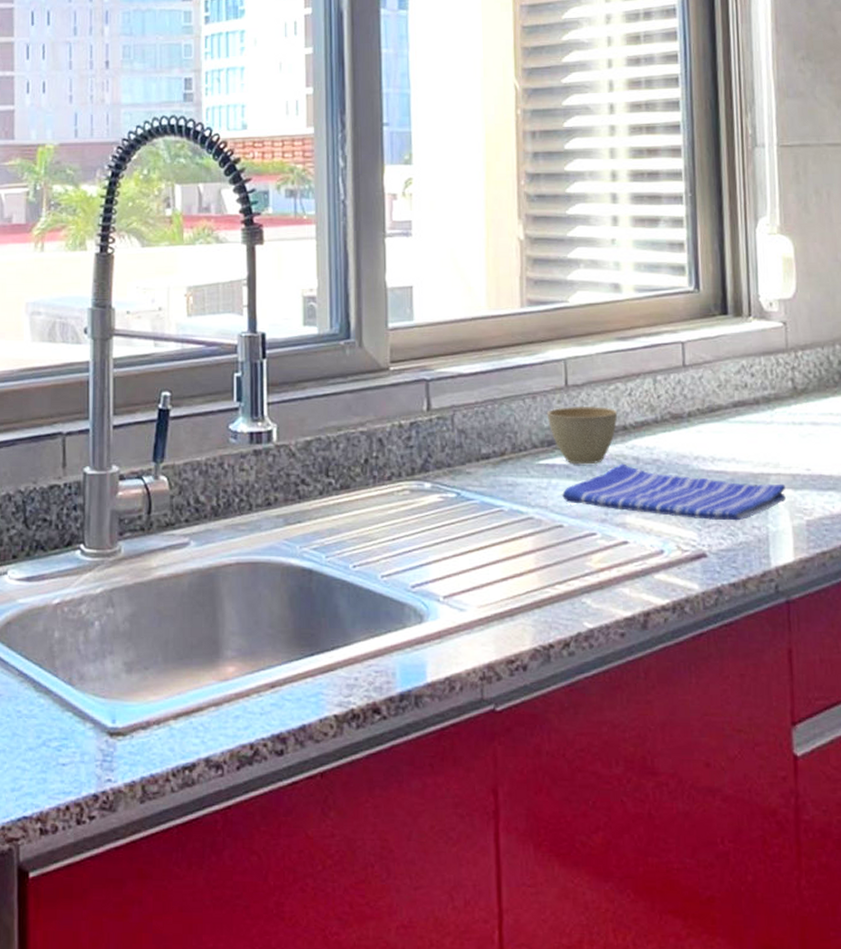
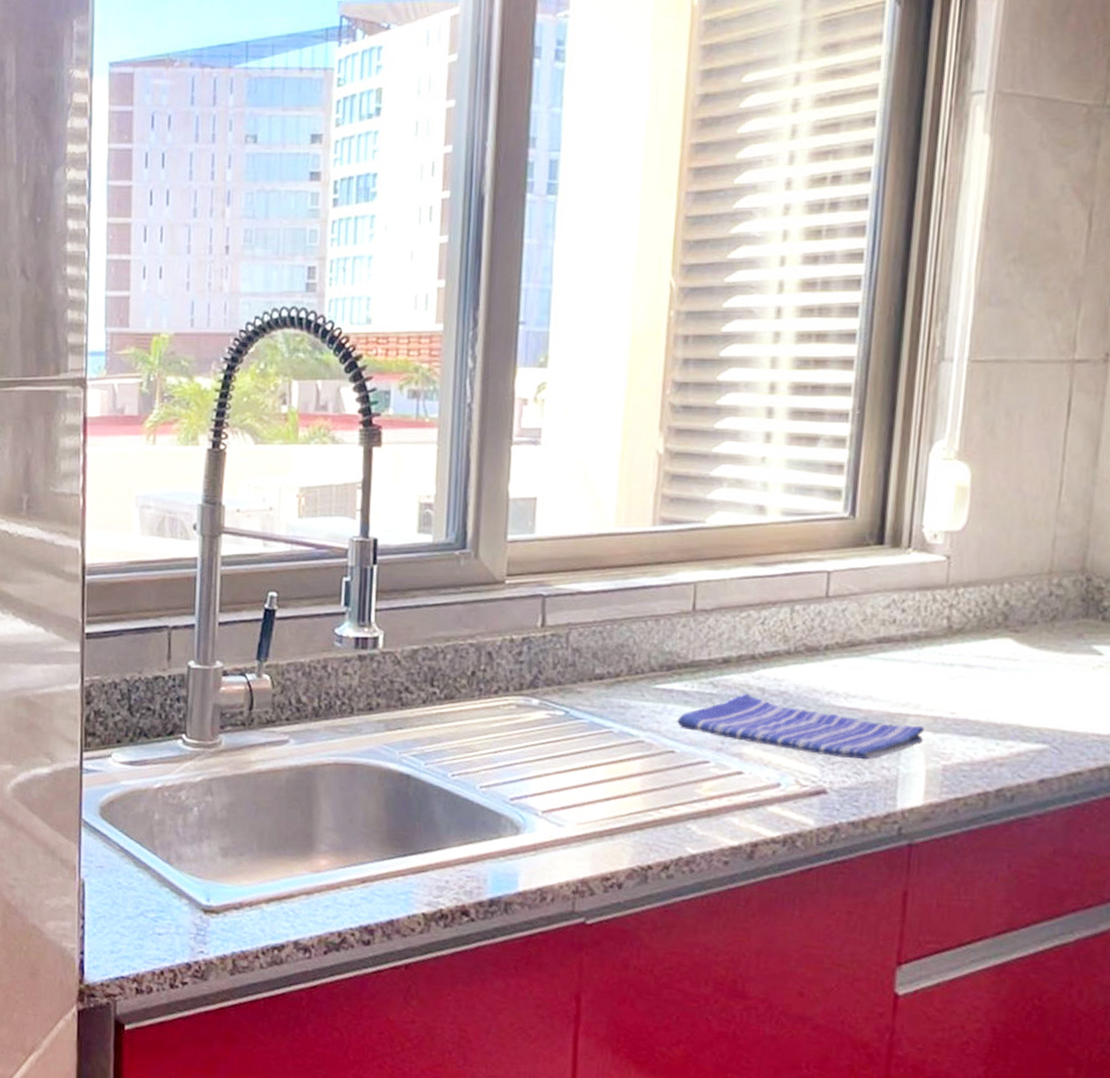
cup: present [546,407,618,465] -> none [669,632,747,692]

